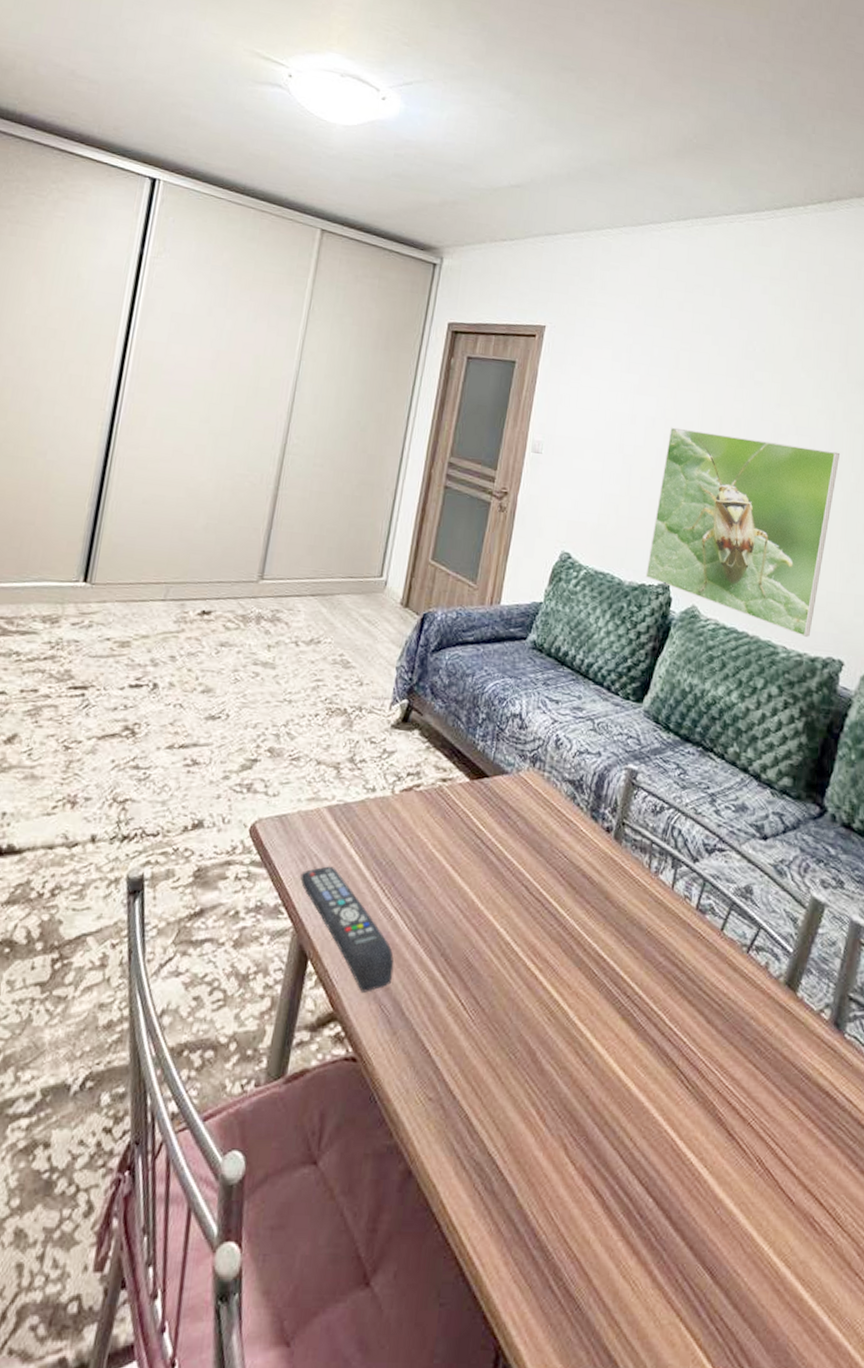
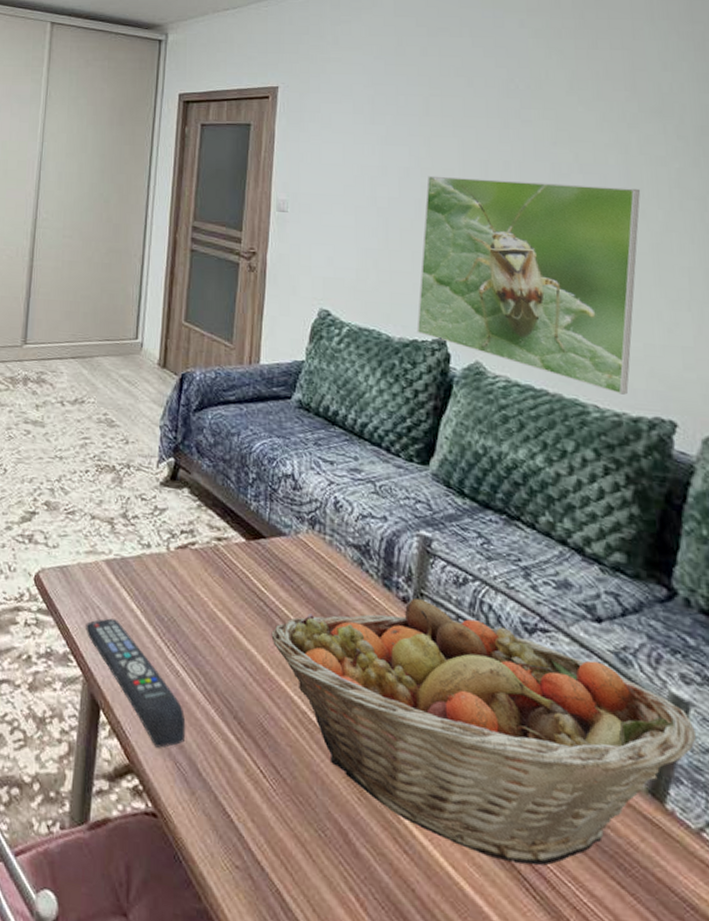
fruit basket: none [484,828,826,1060] -> present [271,598,696,866]

